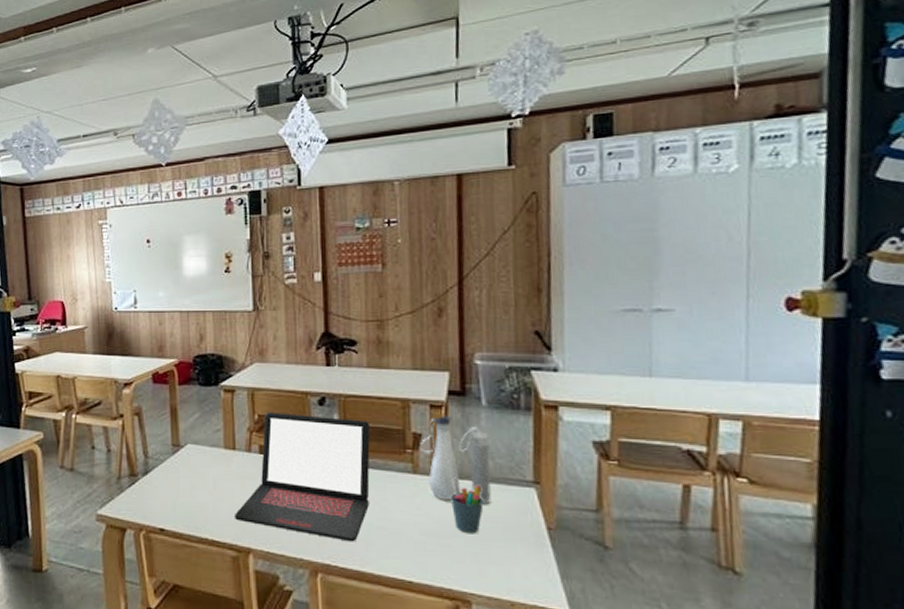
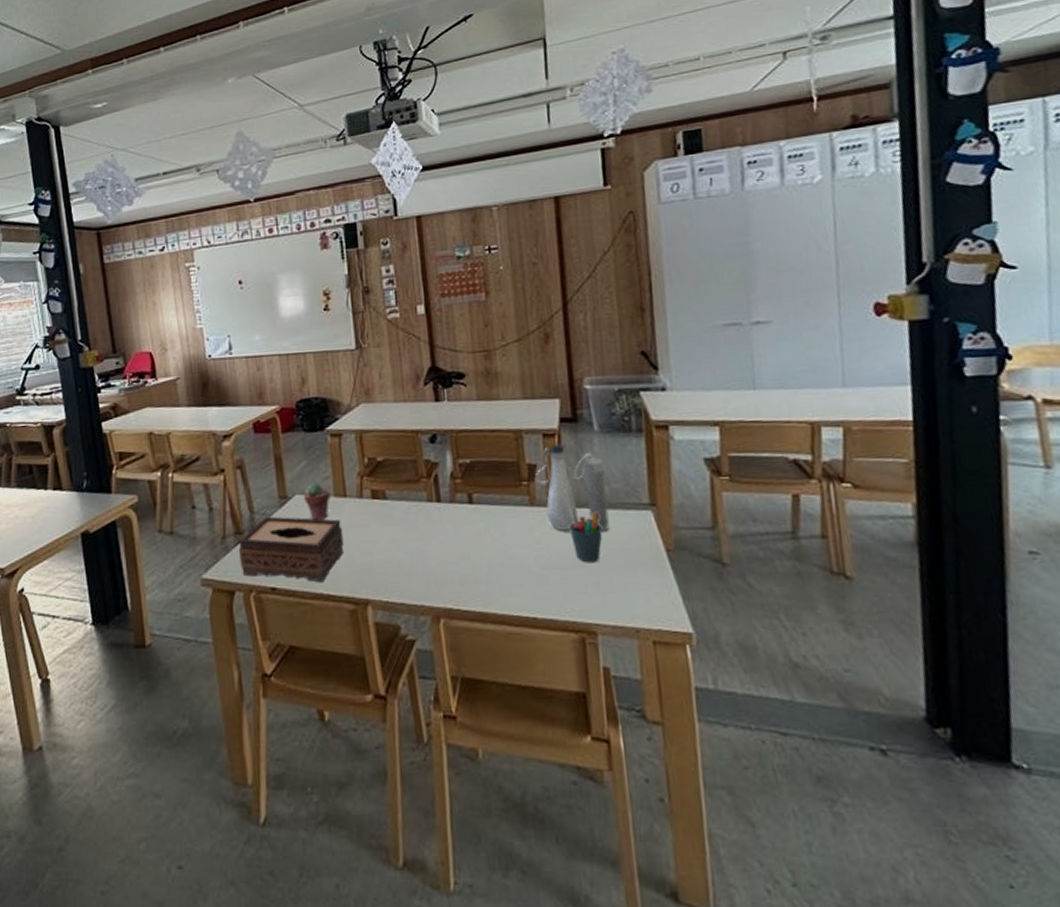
tissue box: none [132,462,230,528] -> present [238,516,344,583]
potted succulent: none [194,433,220,469] -> present [303,482,331,520]
laptop: present [235,412,370,542] -> none [350,454,488,583]

